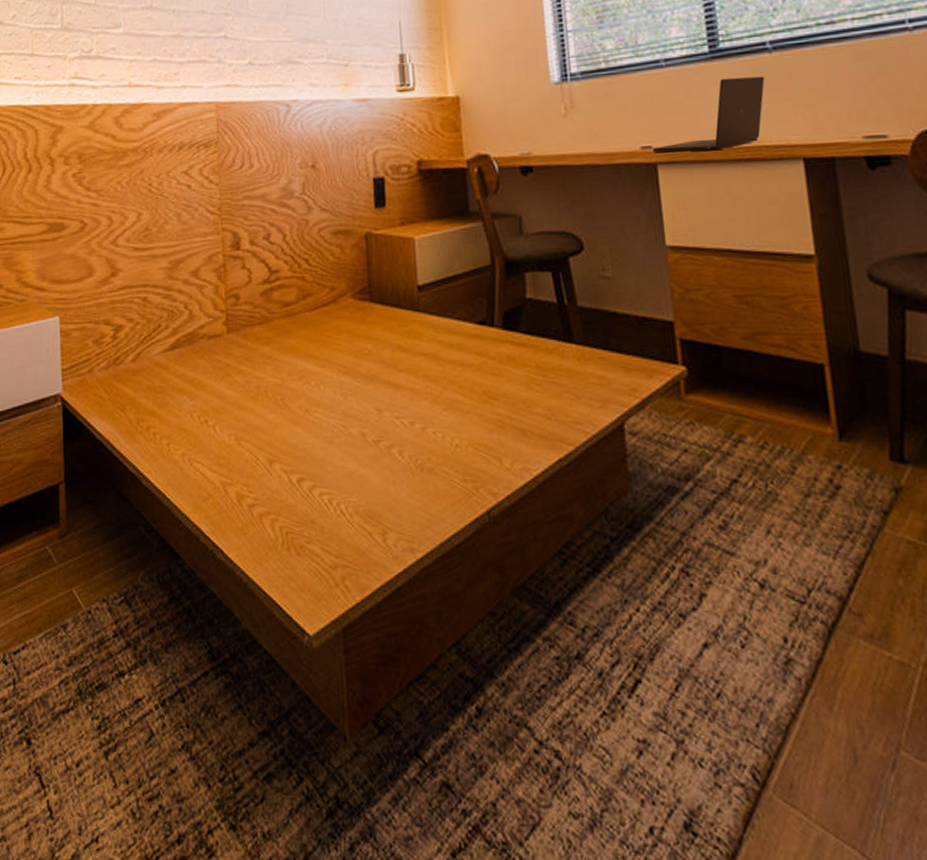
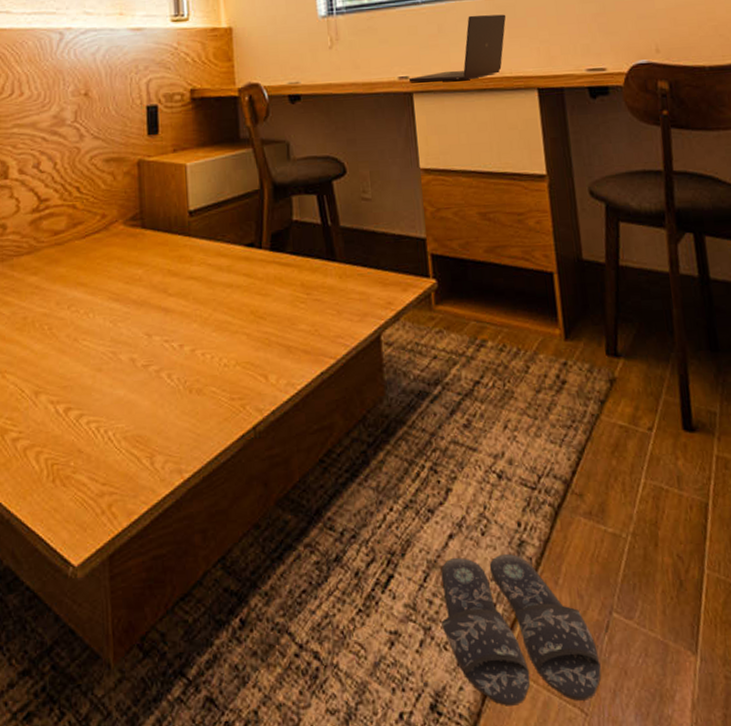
slippers: none [695,669,886,844] -> present [441,553,601,706]

